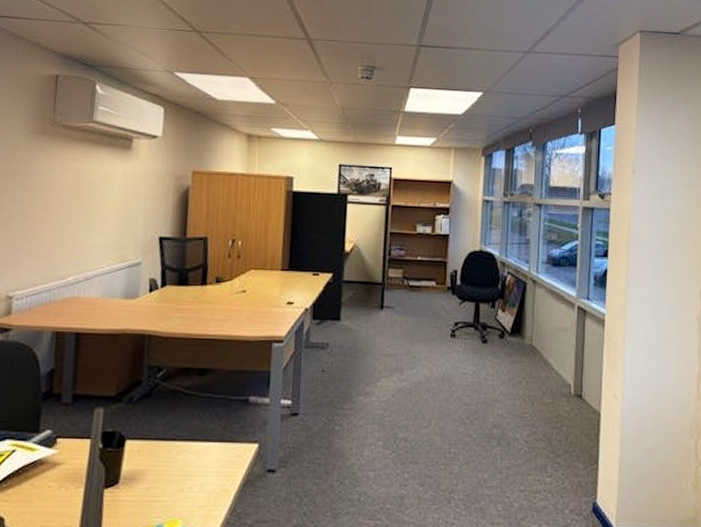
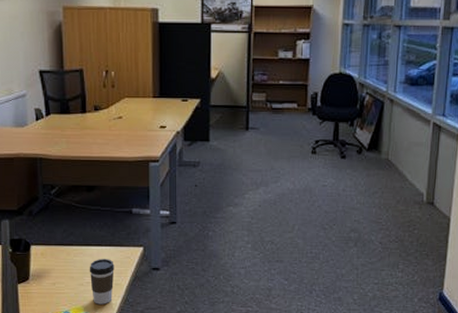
coffee cup: none [192,458,223,516] -> present [89,259,114,305]

